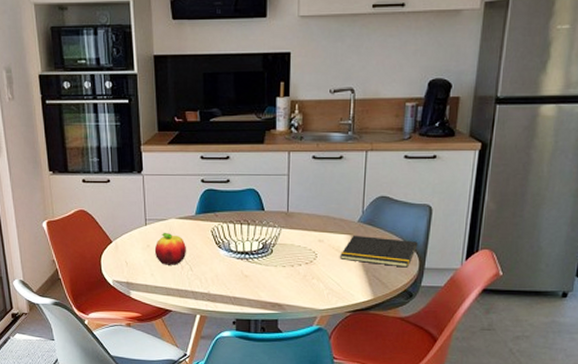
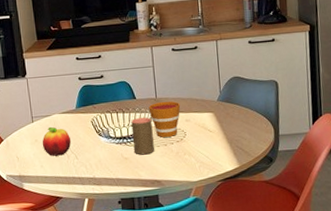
cup: none [255,233,280,274] -> present [131,117,154,155]
cup: none [277,216,315,257] -> present [148,101,181,137]
notepad: present [340,235,418,268] -> none [206,112,271,136]

